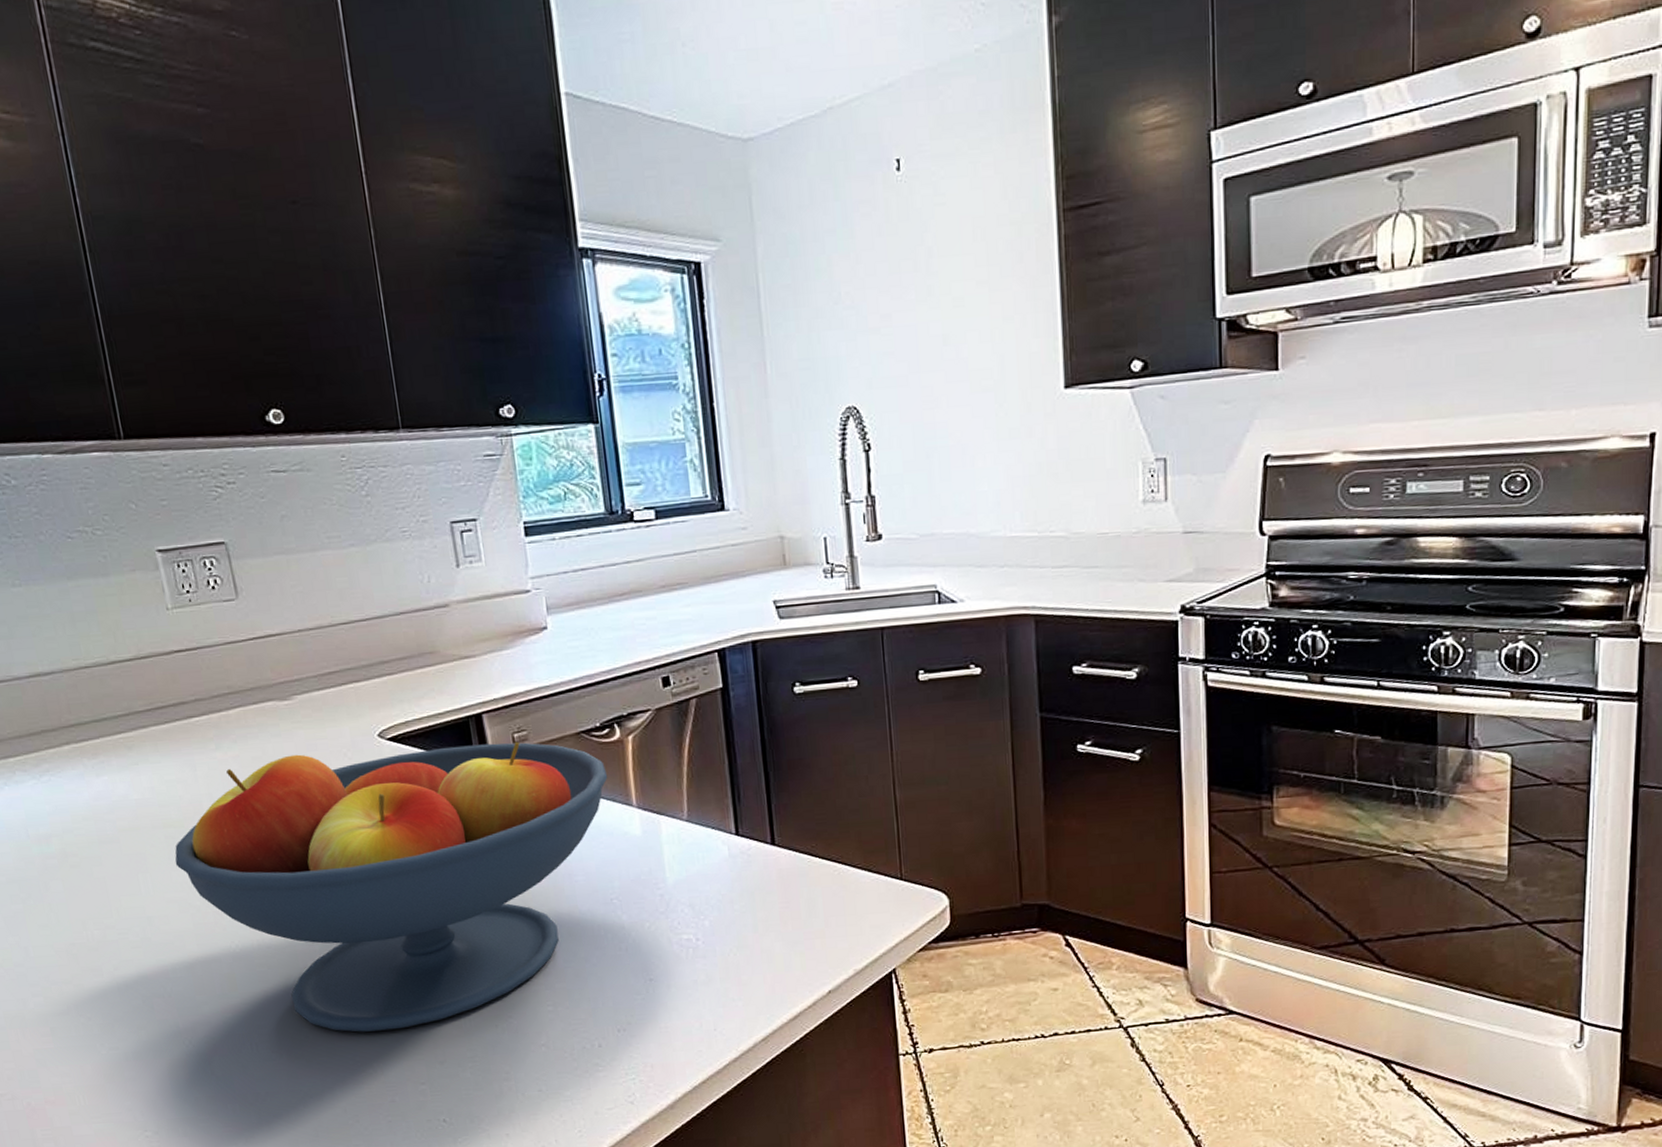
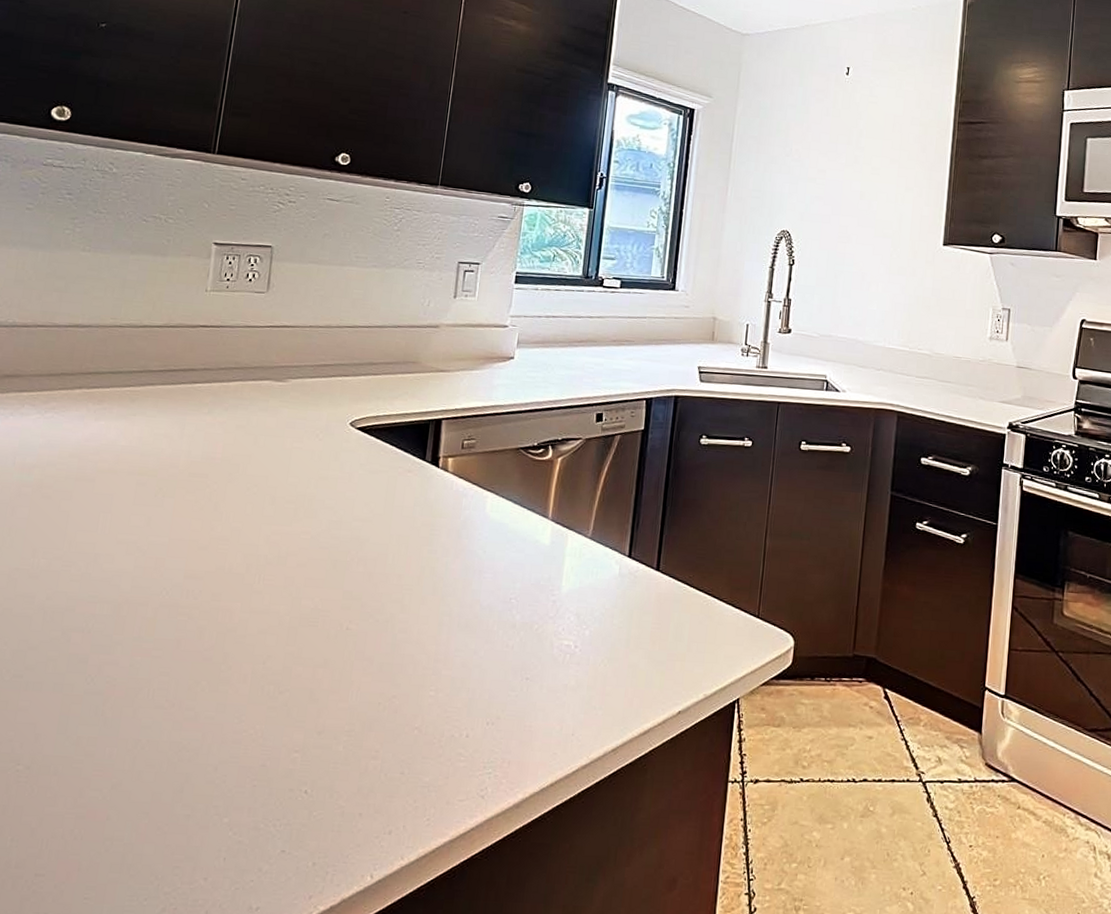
fruit bowl: present [174,741,608,1032] -> none [137,428,534,695]

